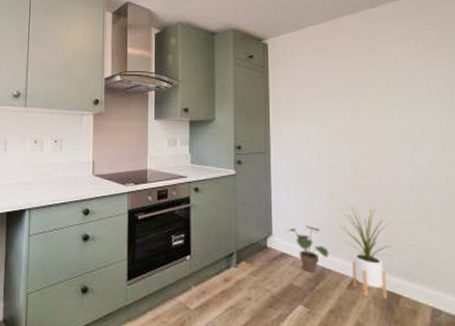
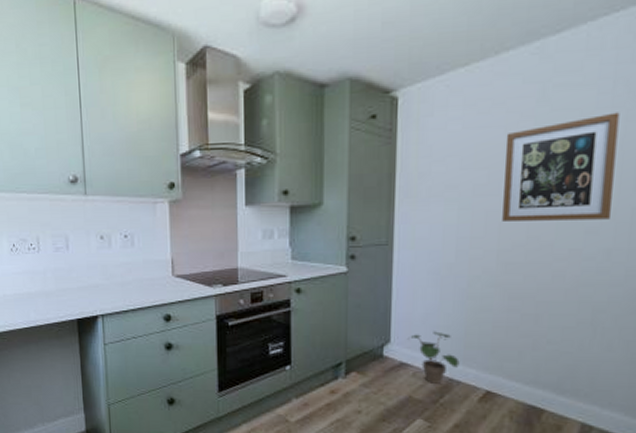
house plant: present [340,204,393,300] -> none [476,305,544,414]
wall art: none [346,61,429,138] -> present [502,112,620,221]

